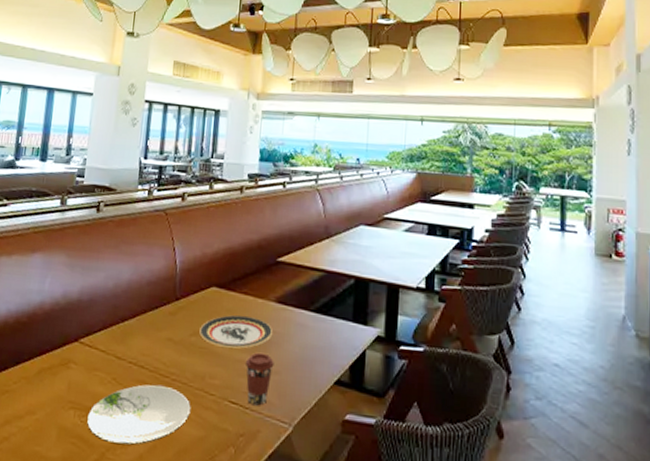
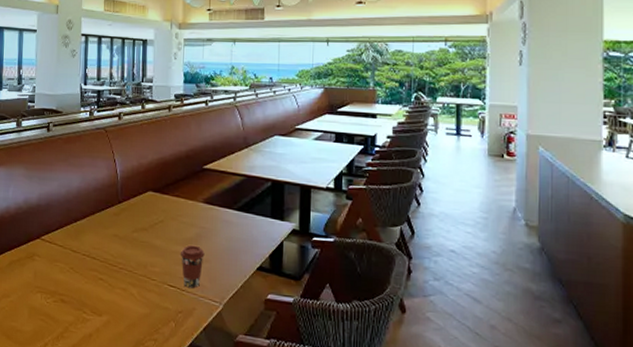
plate: present [87,384,191,446] -> none [52,272,137,321]
plate: present [199,315,272,349] -> none [140,214,202,242]

